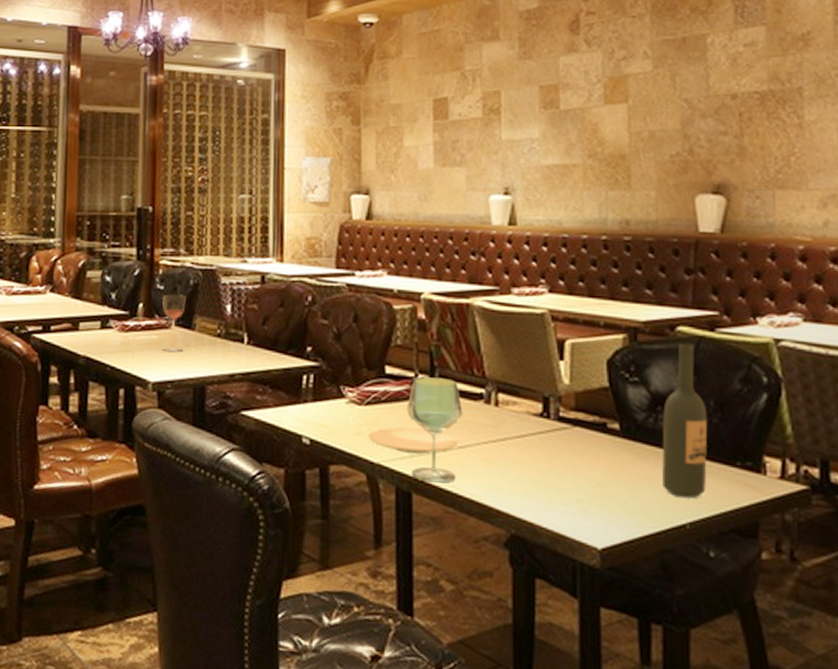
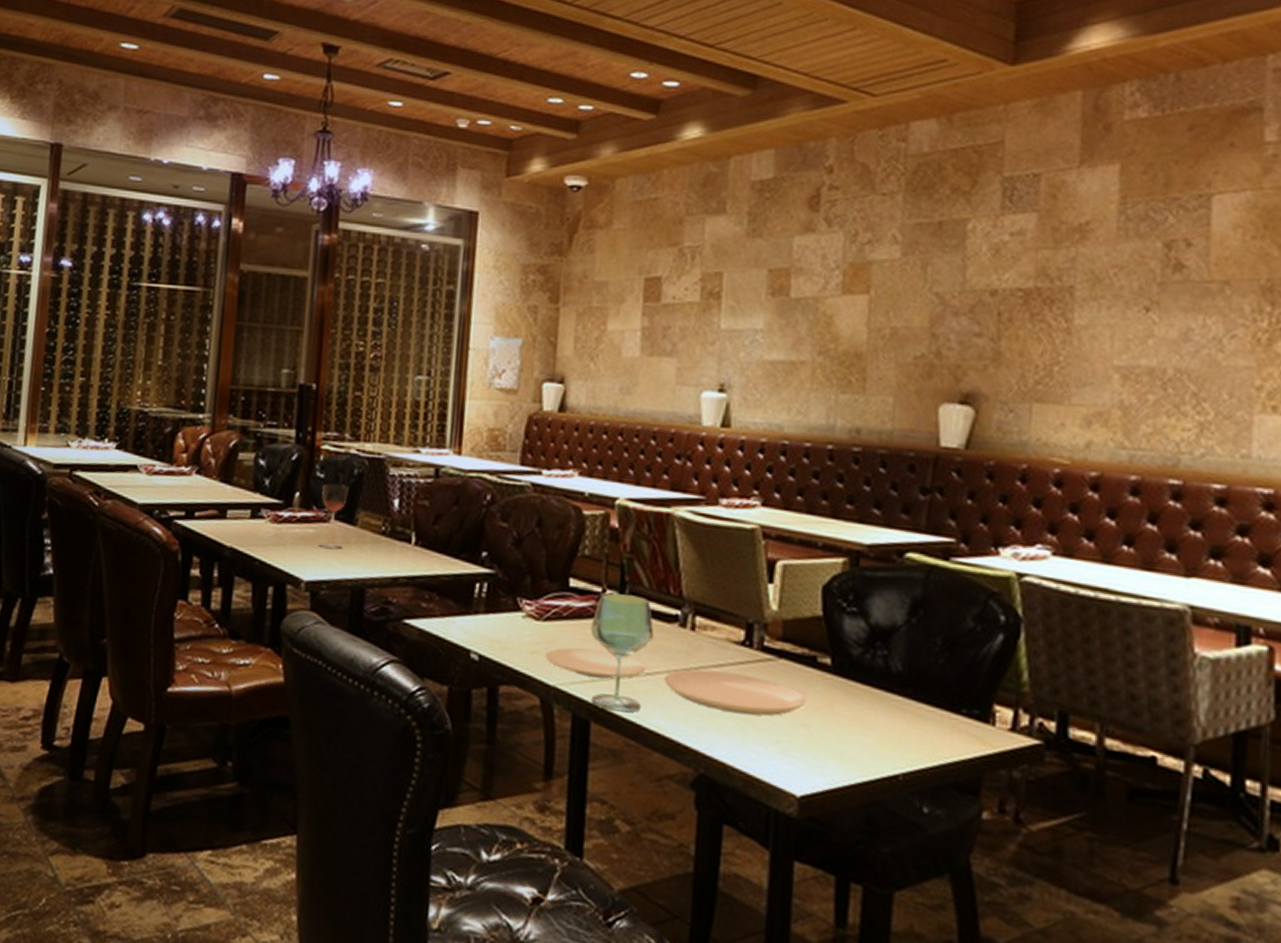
plate: none [474,440,600,479] -> present [664,669,806,716]
wine bottle: present [662,343,708,498] -> none [875,571,933,746]

